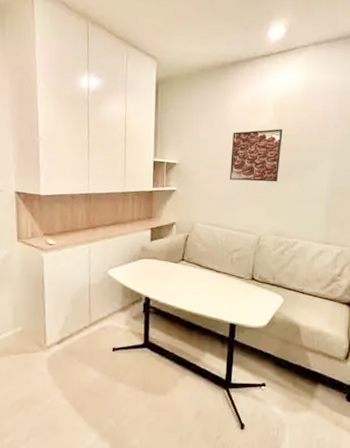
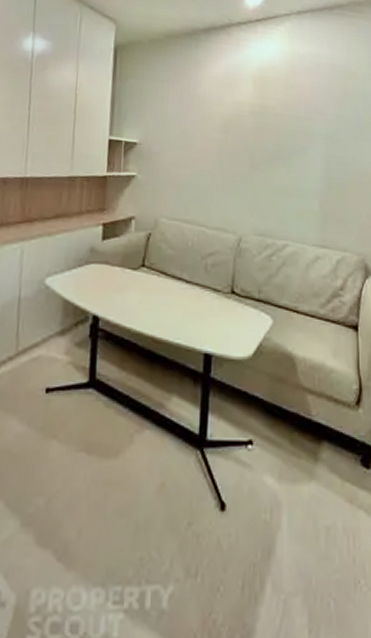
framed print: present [230,129,283,182] -> none [202,105,265,170]

